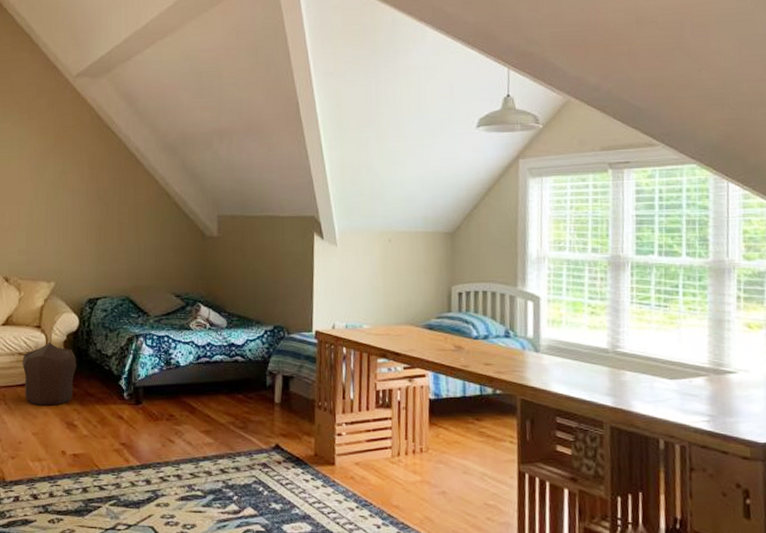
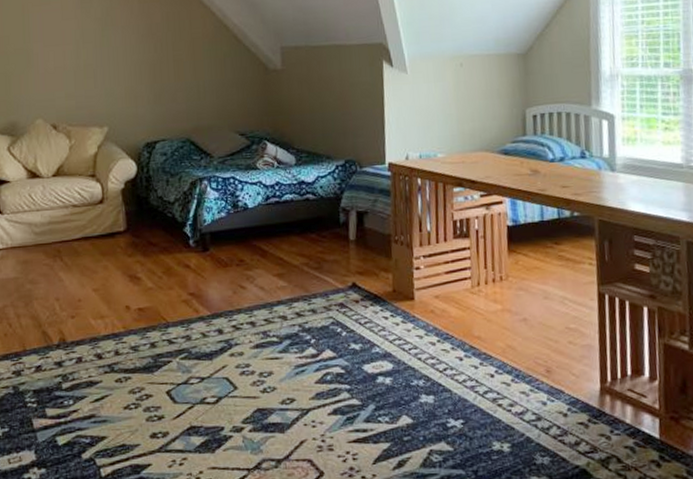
pouf: present [22,342,77,406] -> none [77,191,137,260]

